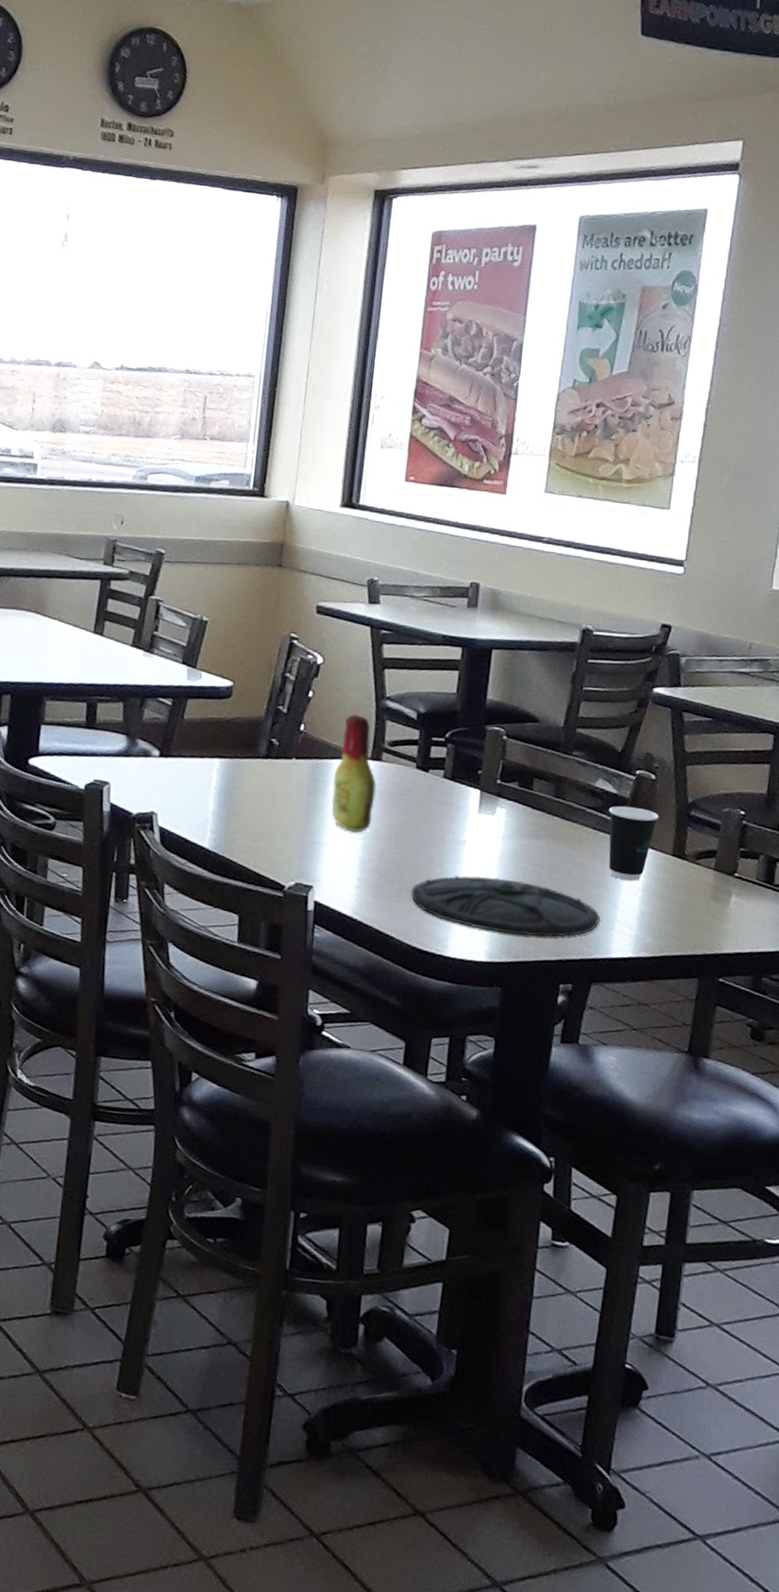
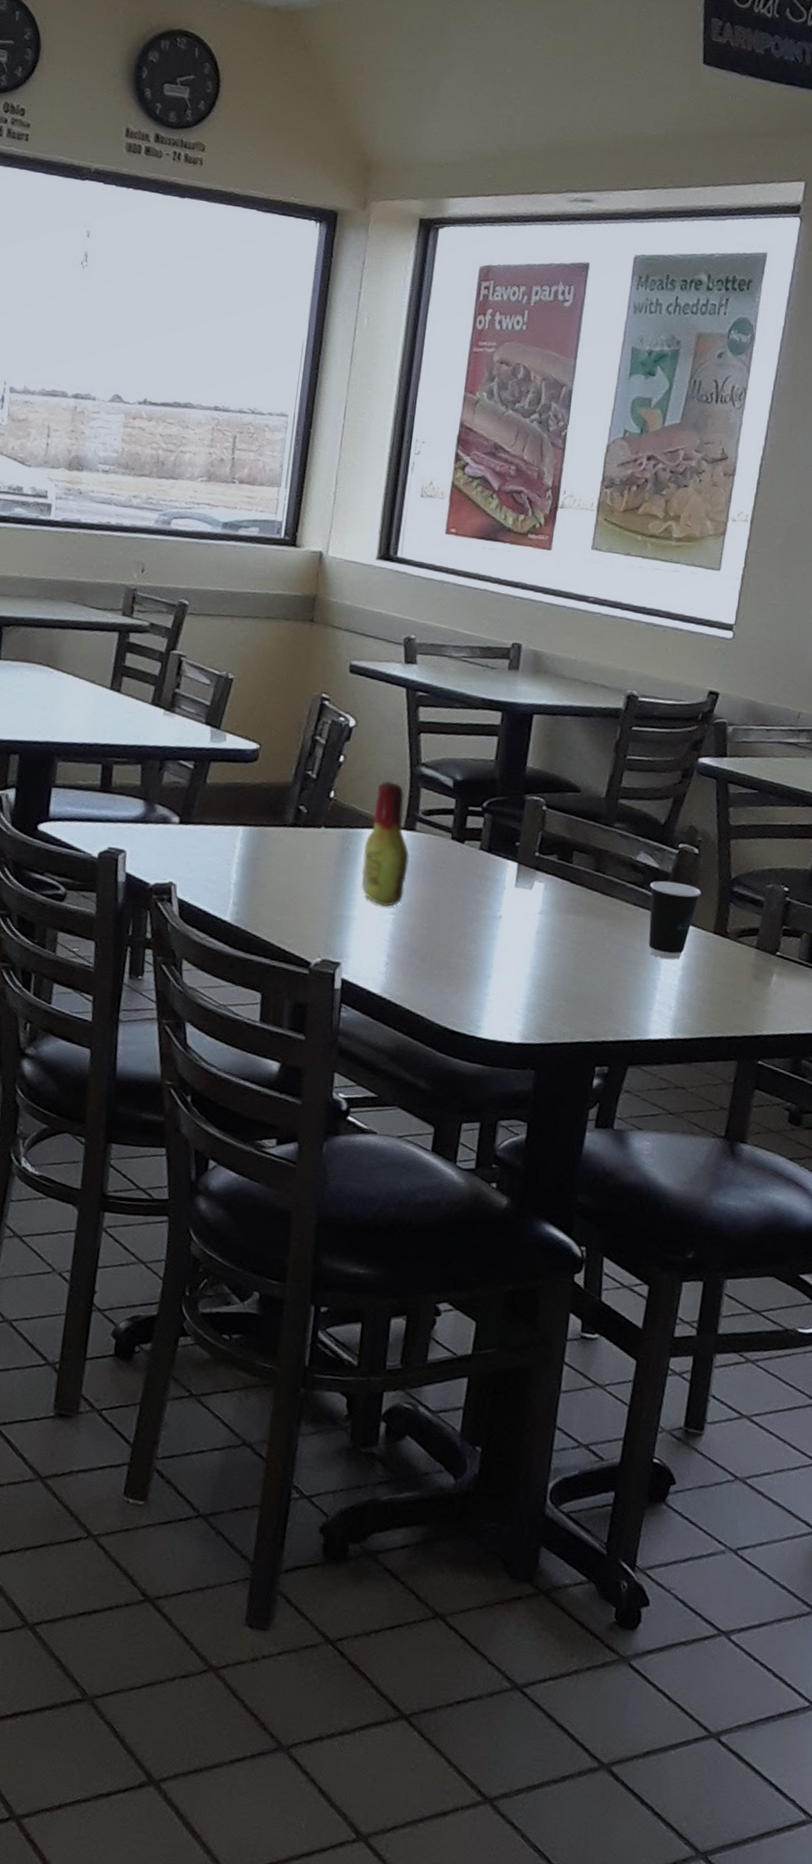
plate: present [411,875,600,937] -> none [443,952,638,1018]

